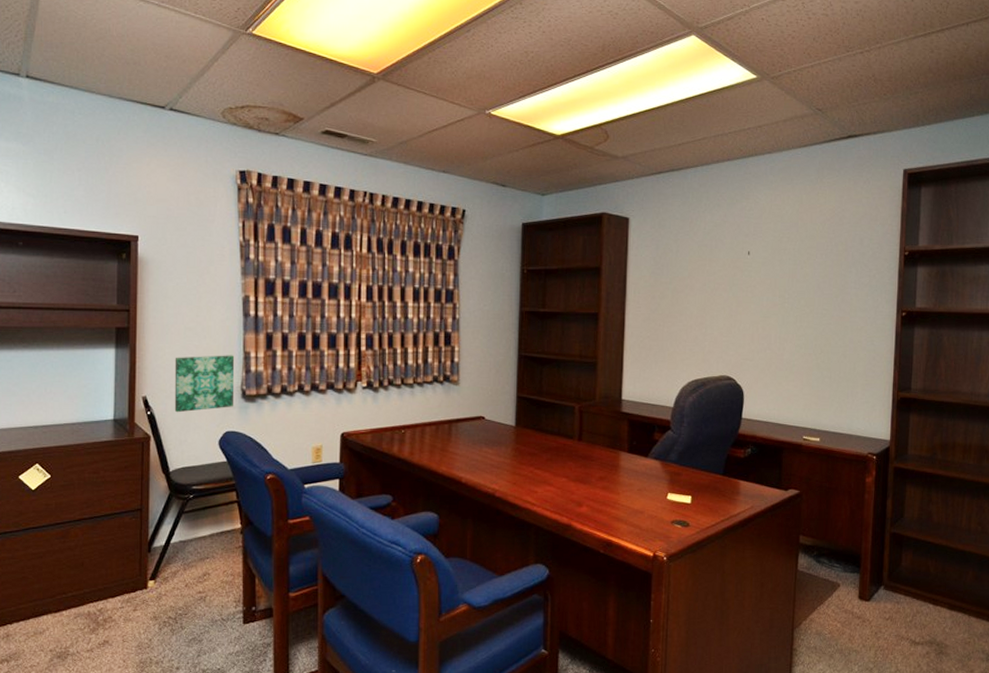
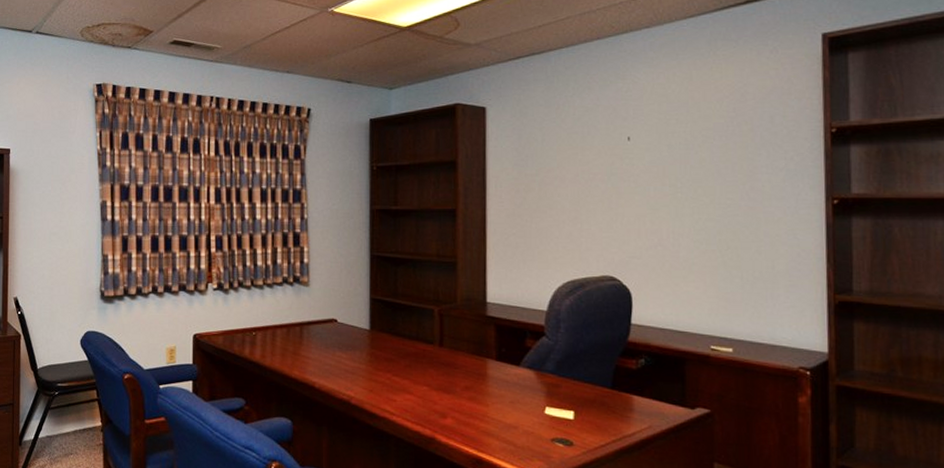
wall art: present [174,355,235,413] -> none [41,258,94,313]

